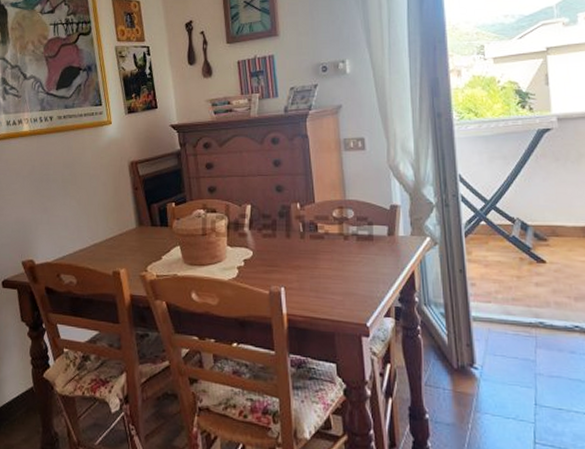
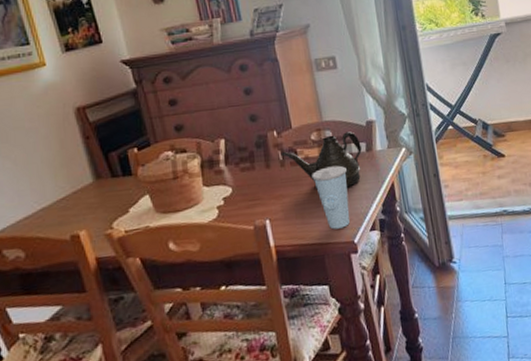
teapot: none [302,213,383,269] -> present [281,131,362,189]
cup: none [330,245,365,309] -> present [312,165,350,230]

